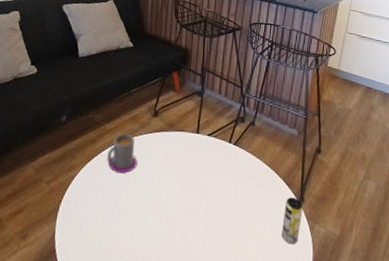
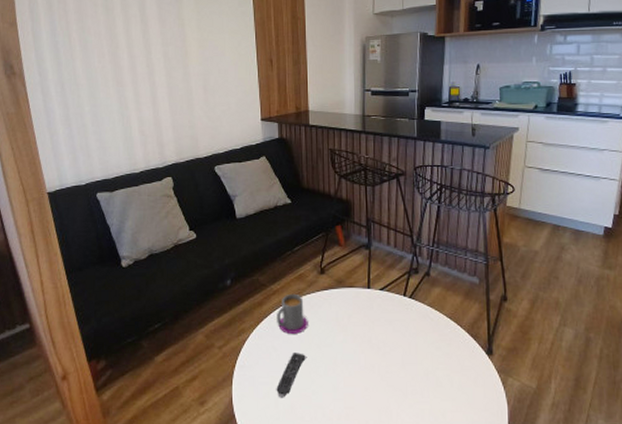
remote control: none [99,191,132,235] -> present [276,353,306,398]
beverage can: present [281,197,304,245] -> none [470,350,493,400]

